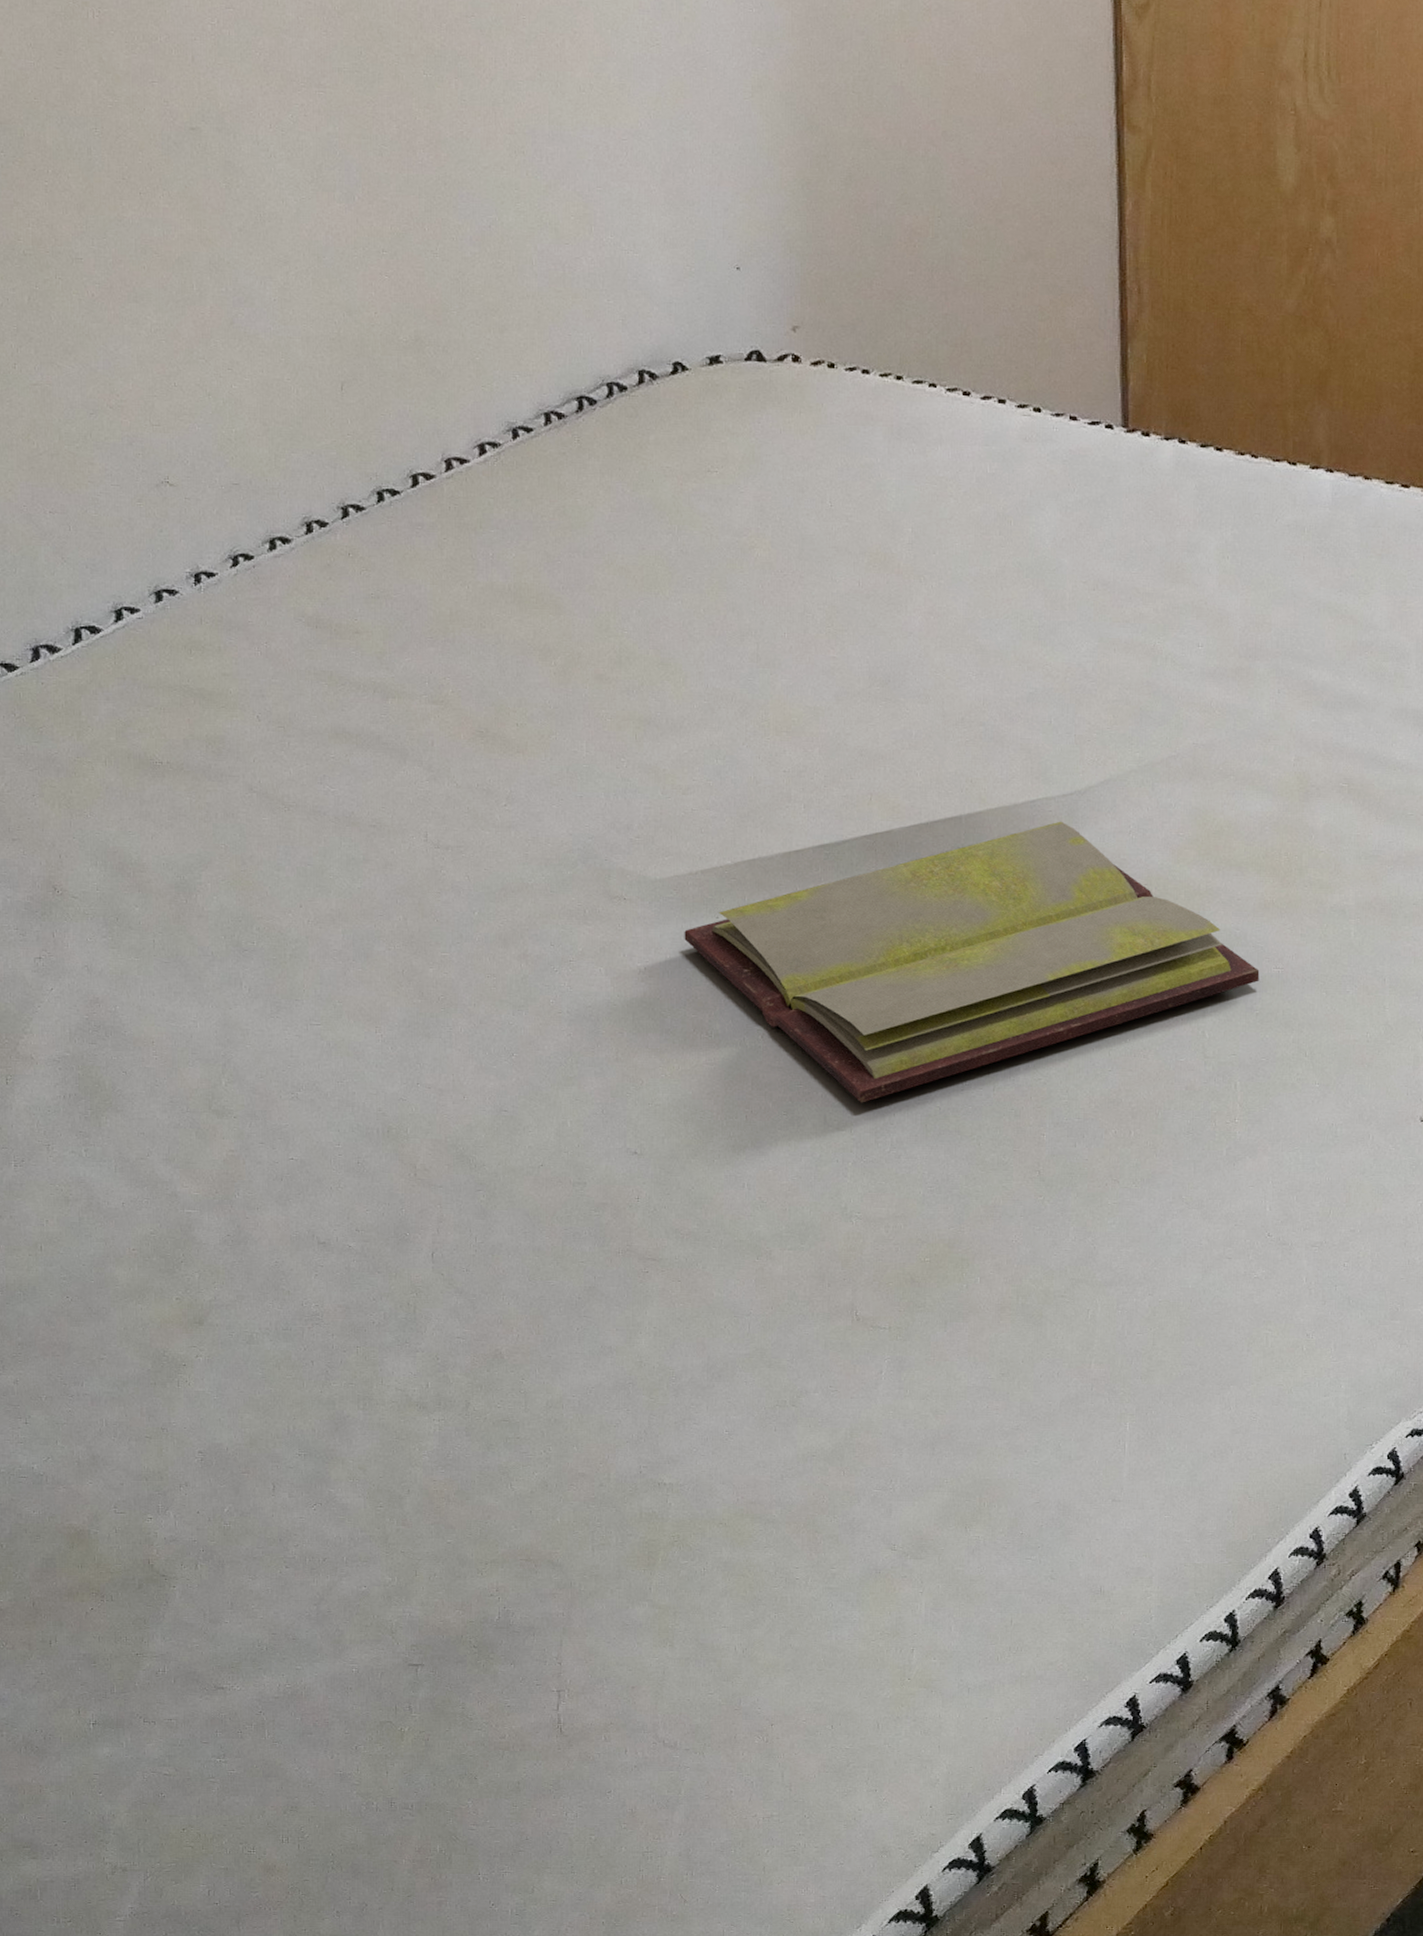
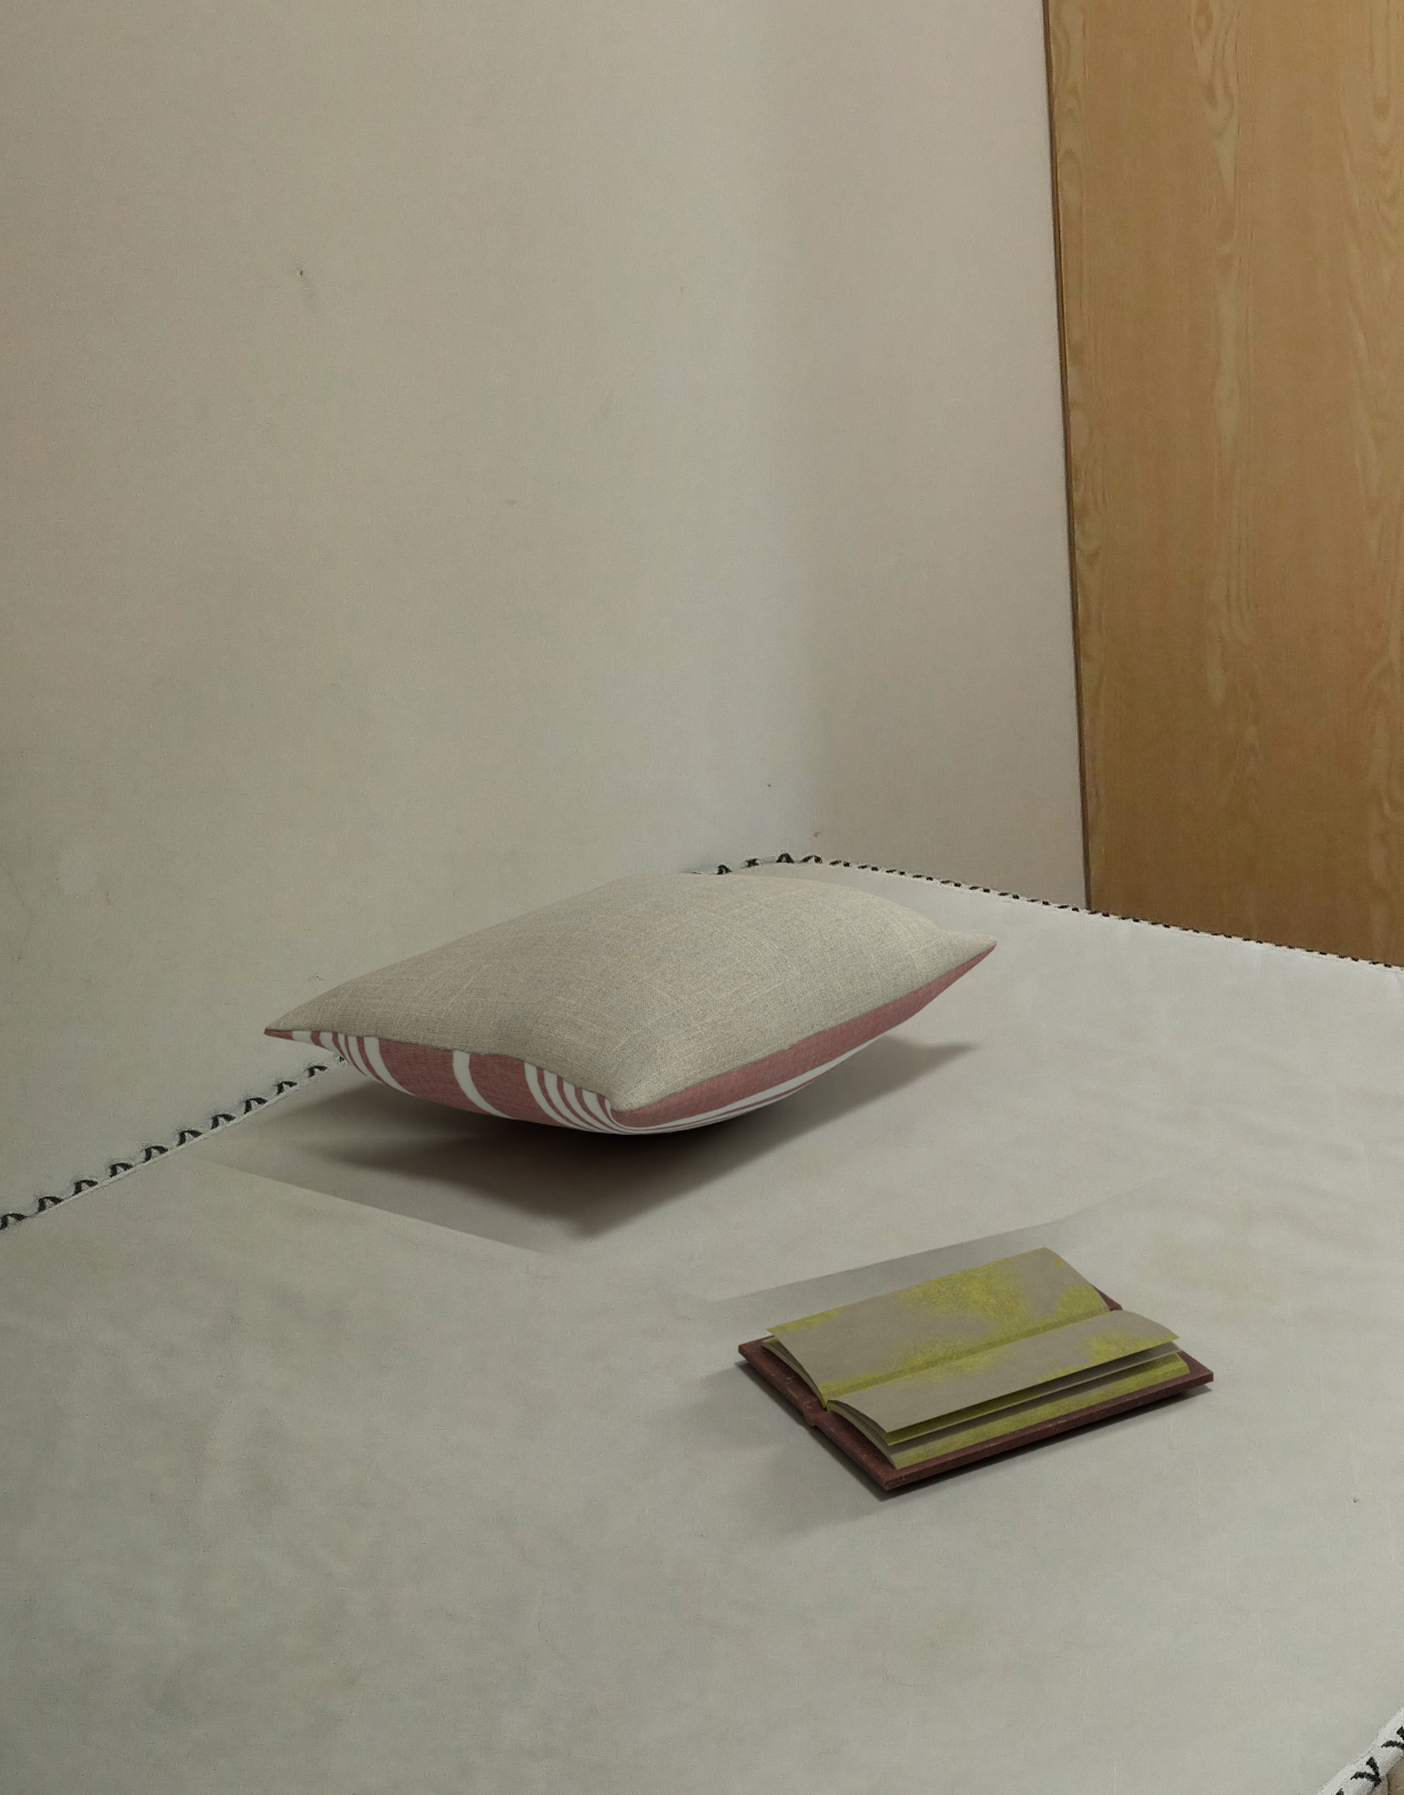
pillow: none [98,367,1014,681] -> present [263,872,998,1135]

